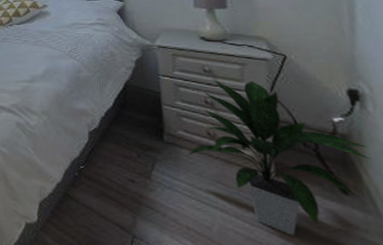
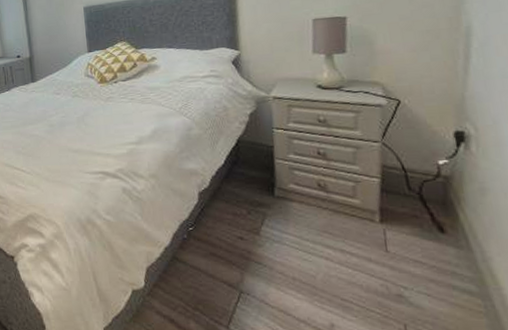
indoor plant: present [185,79,373,236] -> none [295,128,470,276]

